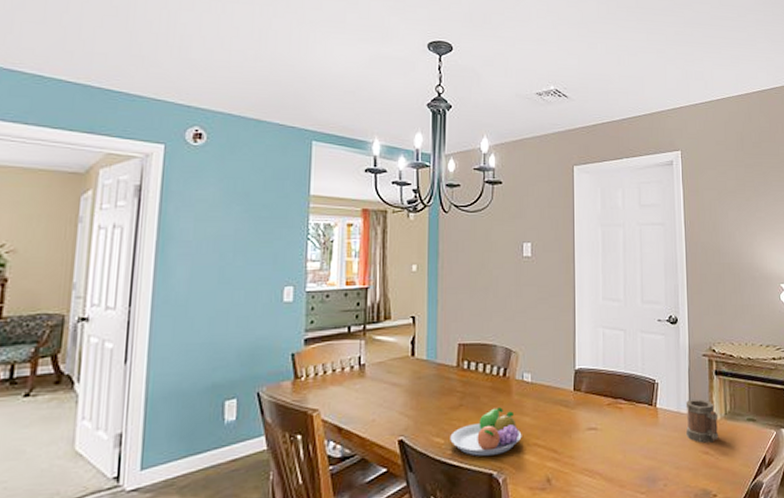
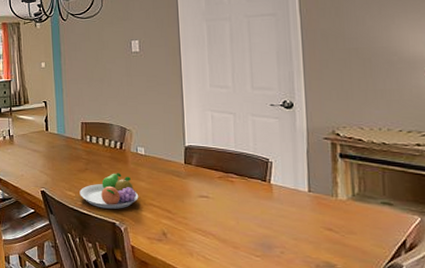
mug: present [685,399,719,443] -> none [304,178,345,221]

